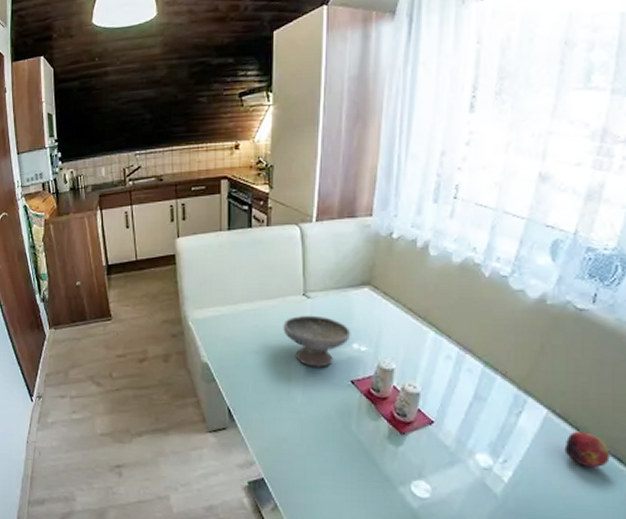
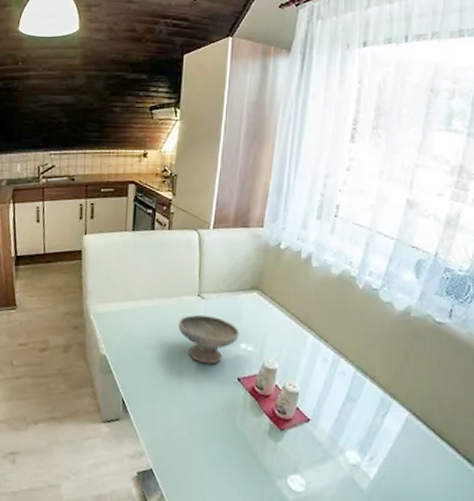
fruit: present [564,431,610,467] -> none [422,432,461,467]

